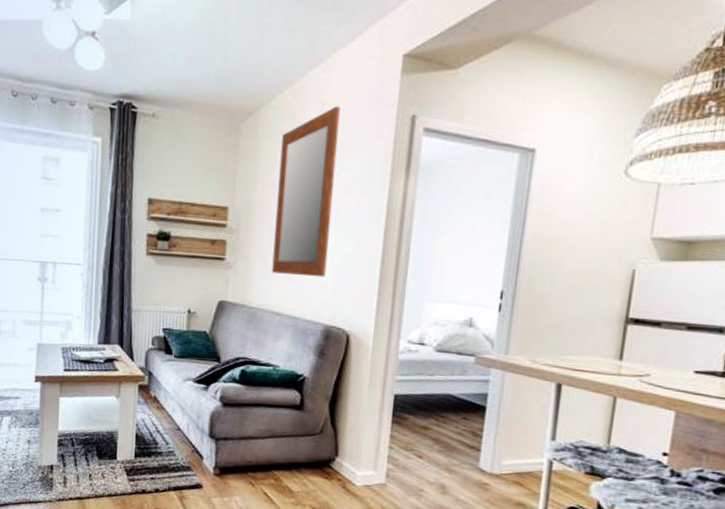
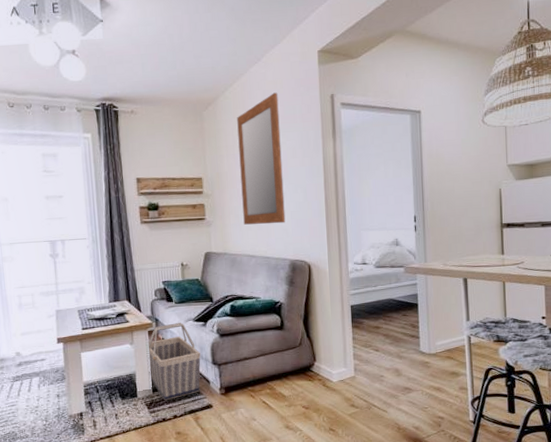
basket: none [133,380,196,470] -> present [148,323,201,401]

